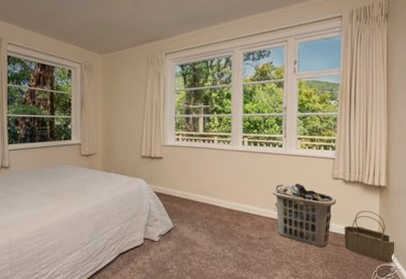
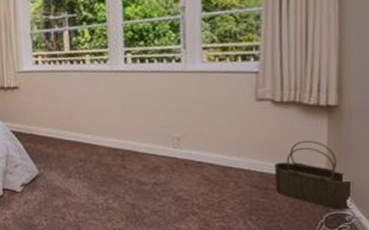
clothes hamper: present [272,183,337,248] -> none [169,108,263,193]

